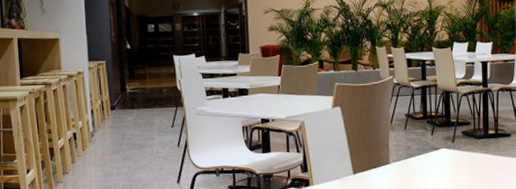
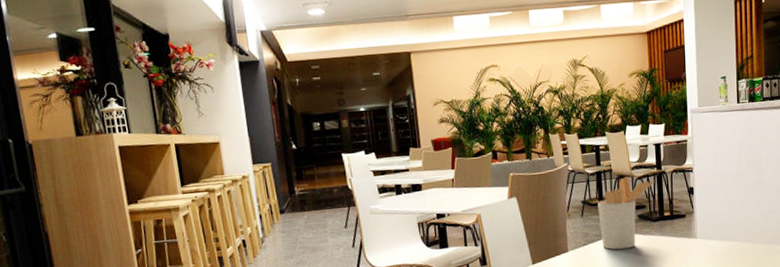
utensil holder: none [421,93,480,165] -> present [597,177,655,250]

